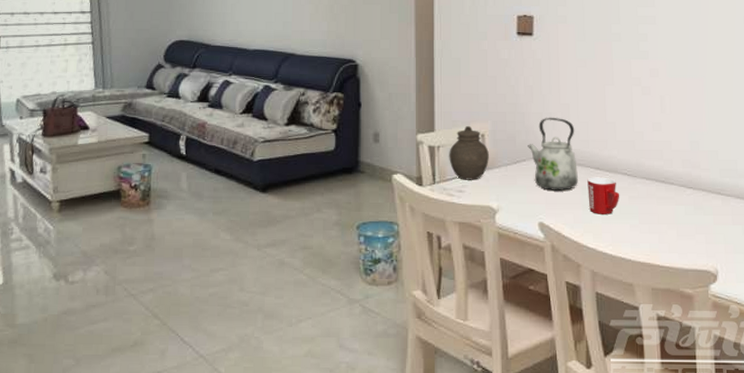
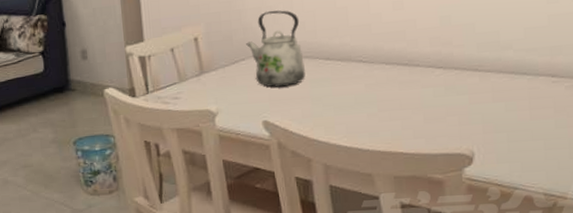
jar: present [449,126,489,180] -> none [161,31,205,87]
mug: present [587,177,620,214] -> none [316,67,355,107]

